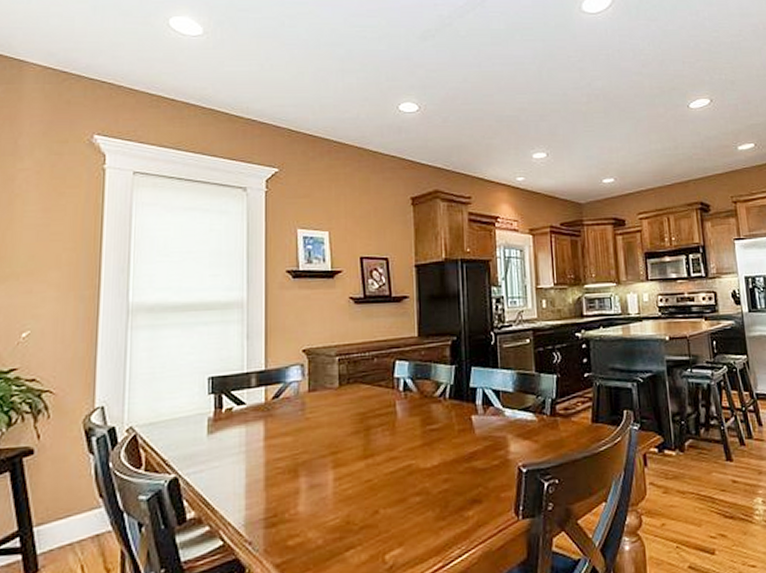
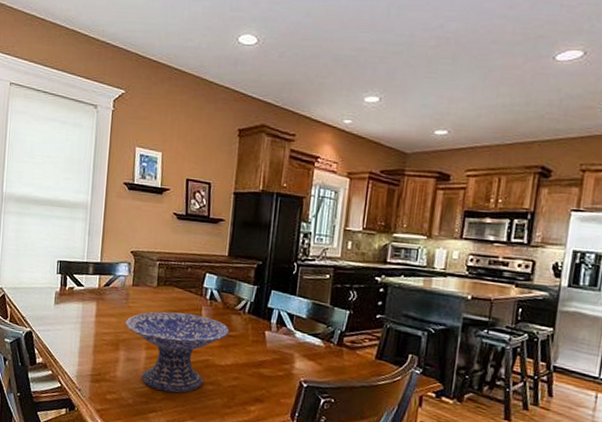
decorative bowl: none [304,412,431,519] -> present [125,311,230,393]

